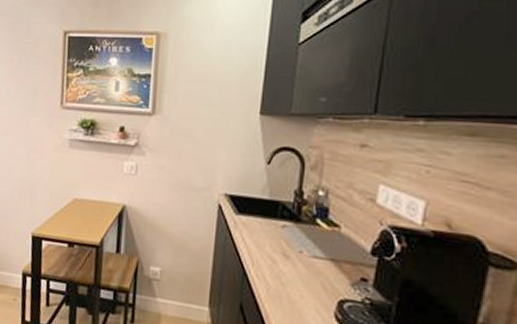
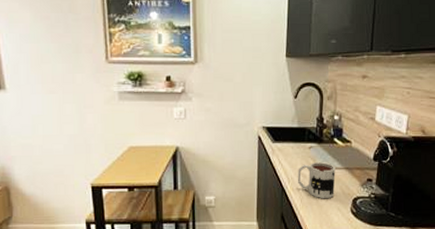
mug: none [265,245,316,295] -> present [298,161,336,199]

